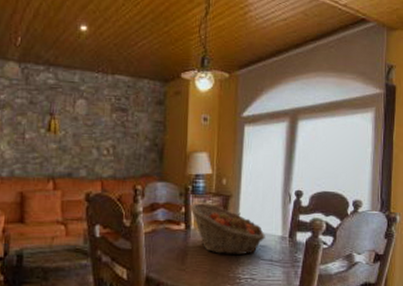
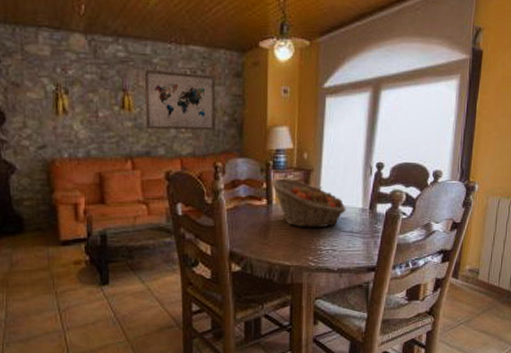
wall art: none [70,96,139,154] -> present [144,70,216,130]

